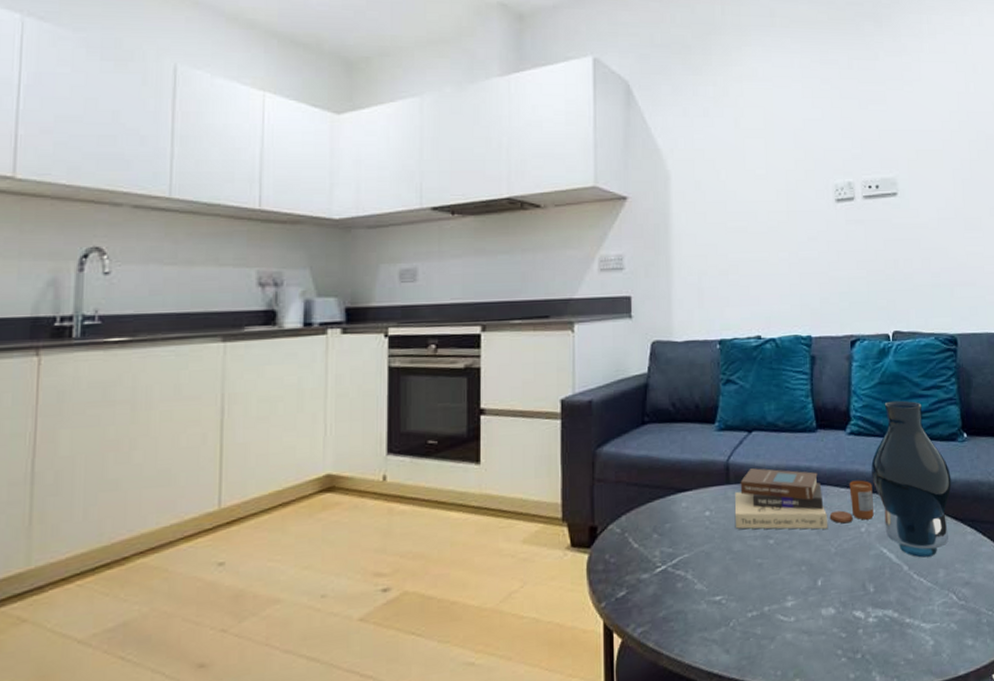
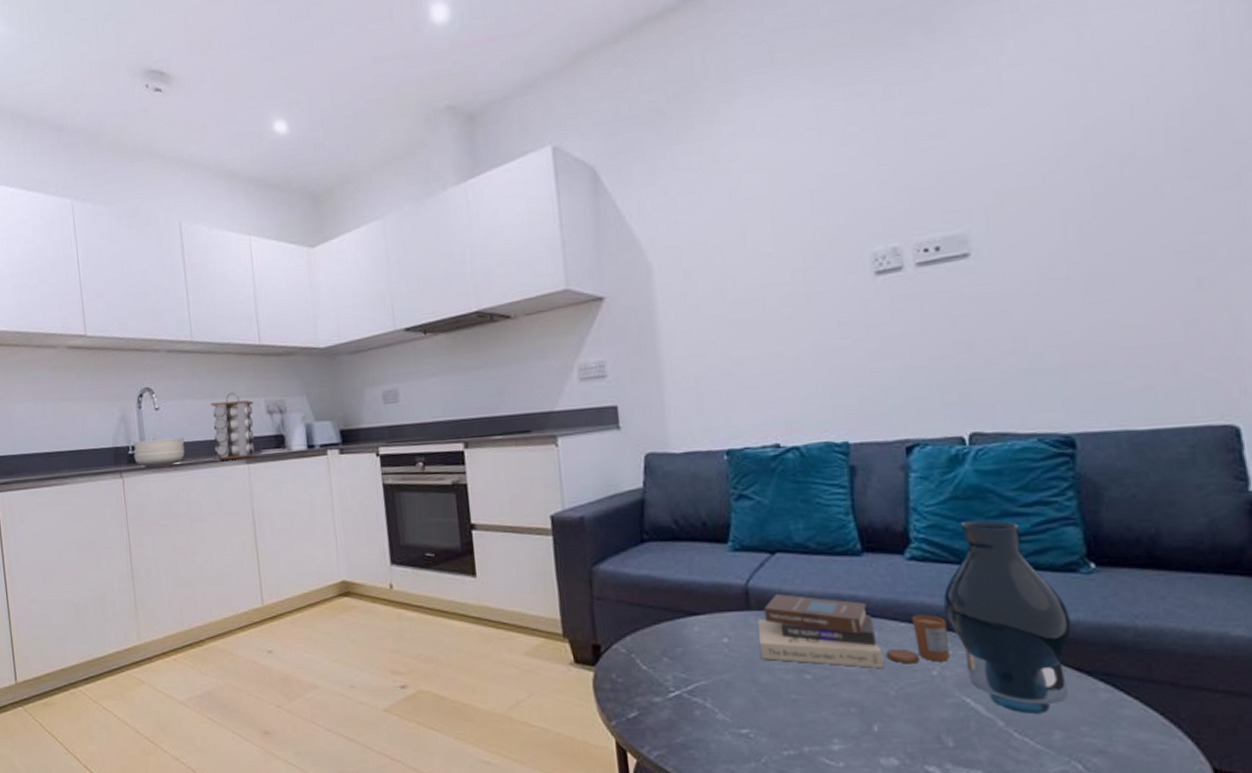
bowl: none [61,308,141,345] -> present [133,437,185,469]
spice rack: none [177,260,243,339] -> present [211,392,257,462]

